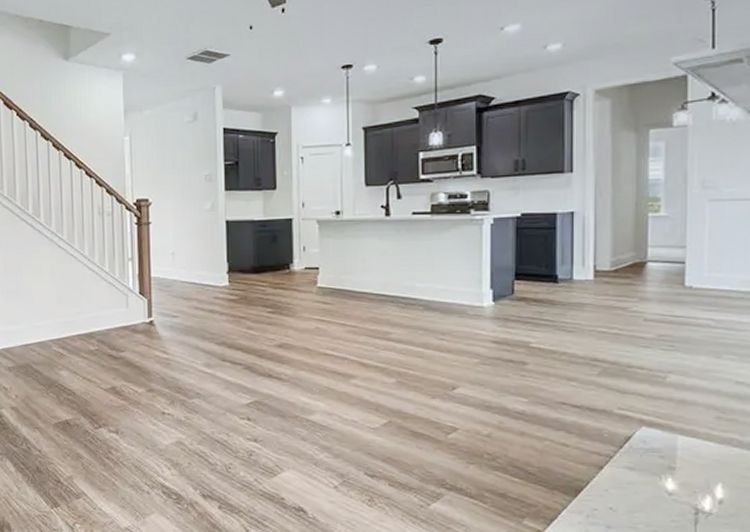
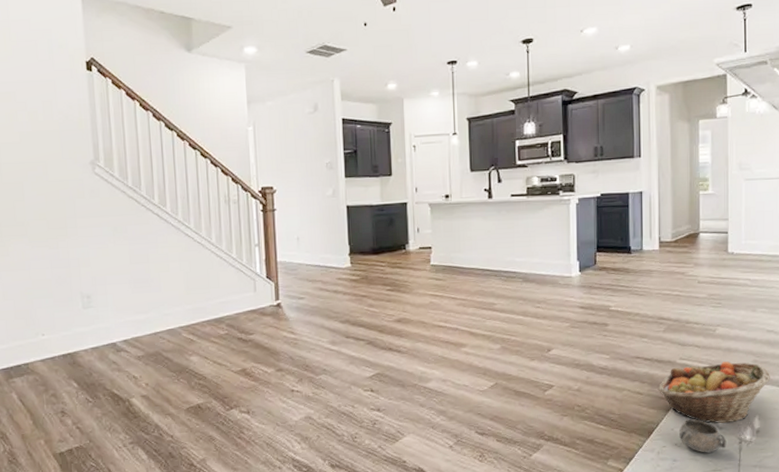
fruit basket: none [588,416,740,489] -> present [657,361,771,424]
decorative bowl: none [616,479,678,522] -> present [679,418,727,453]

